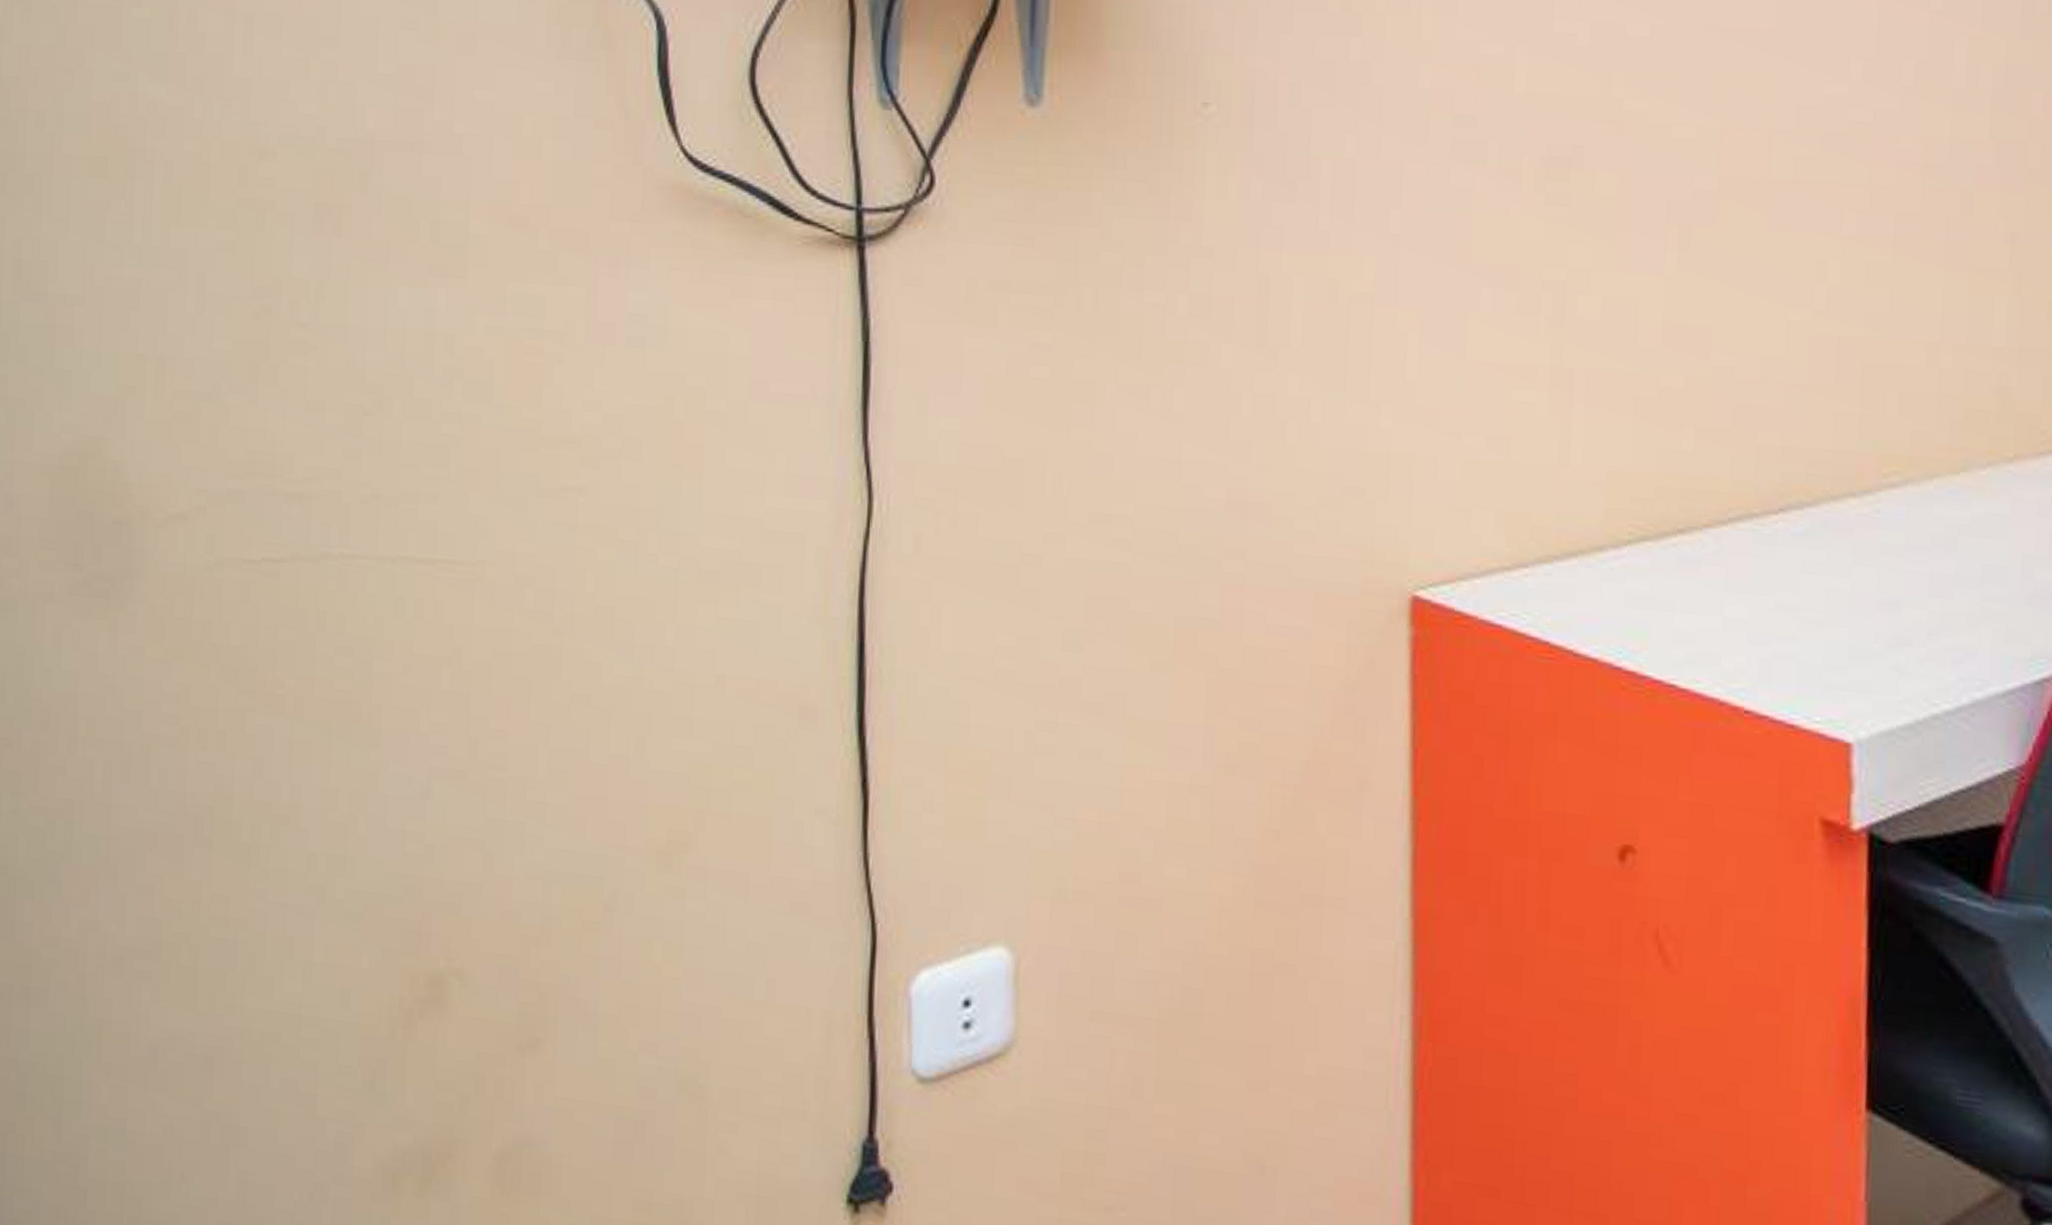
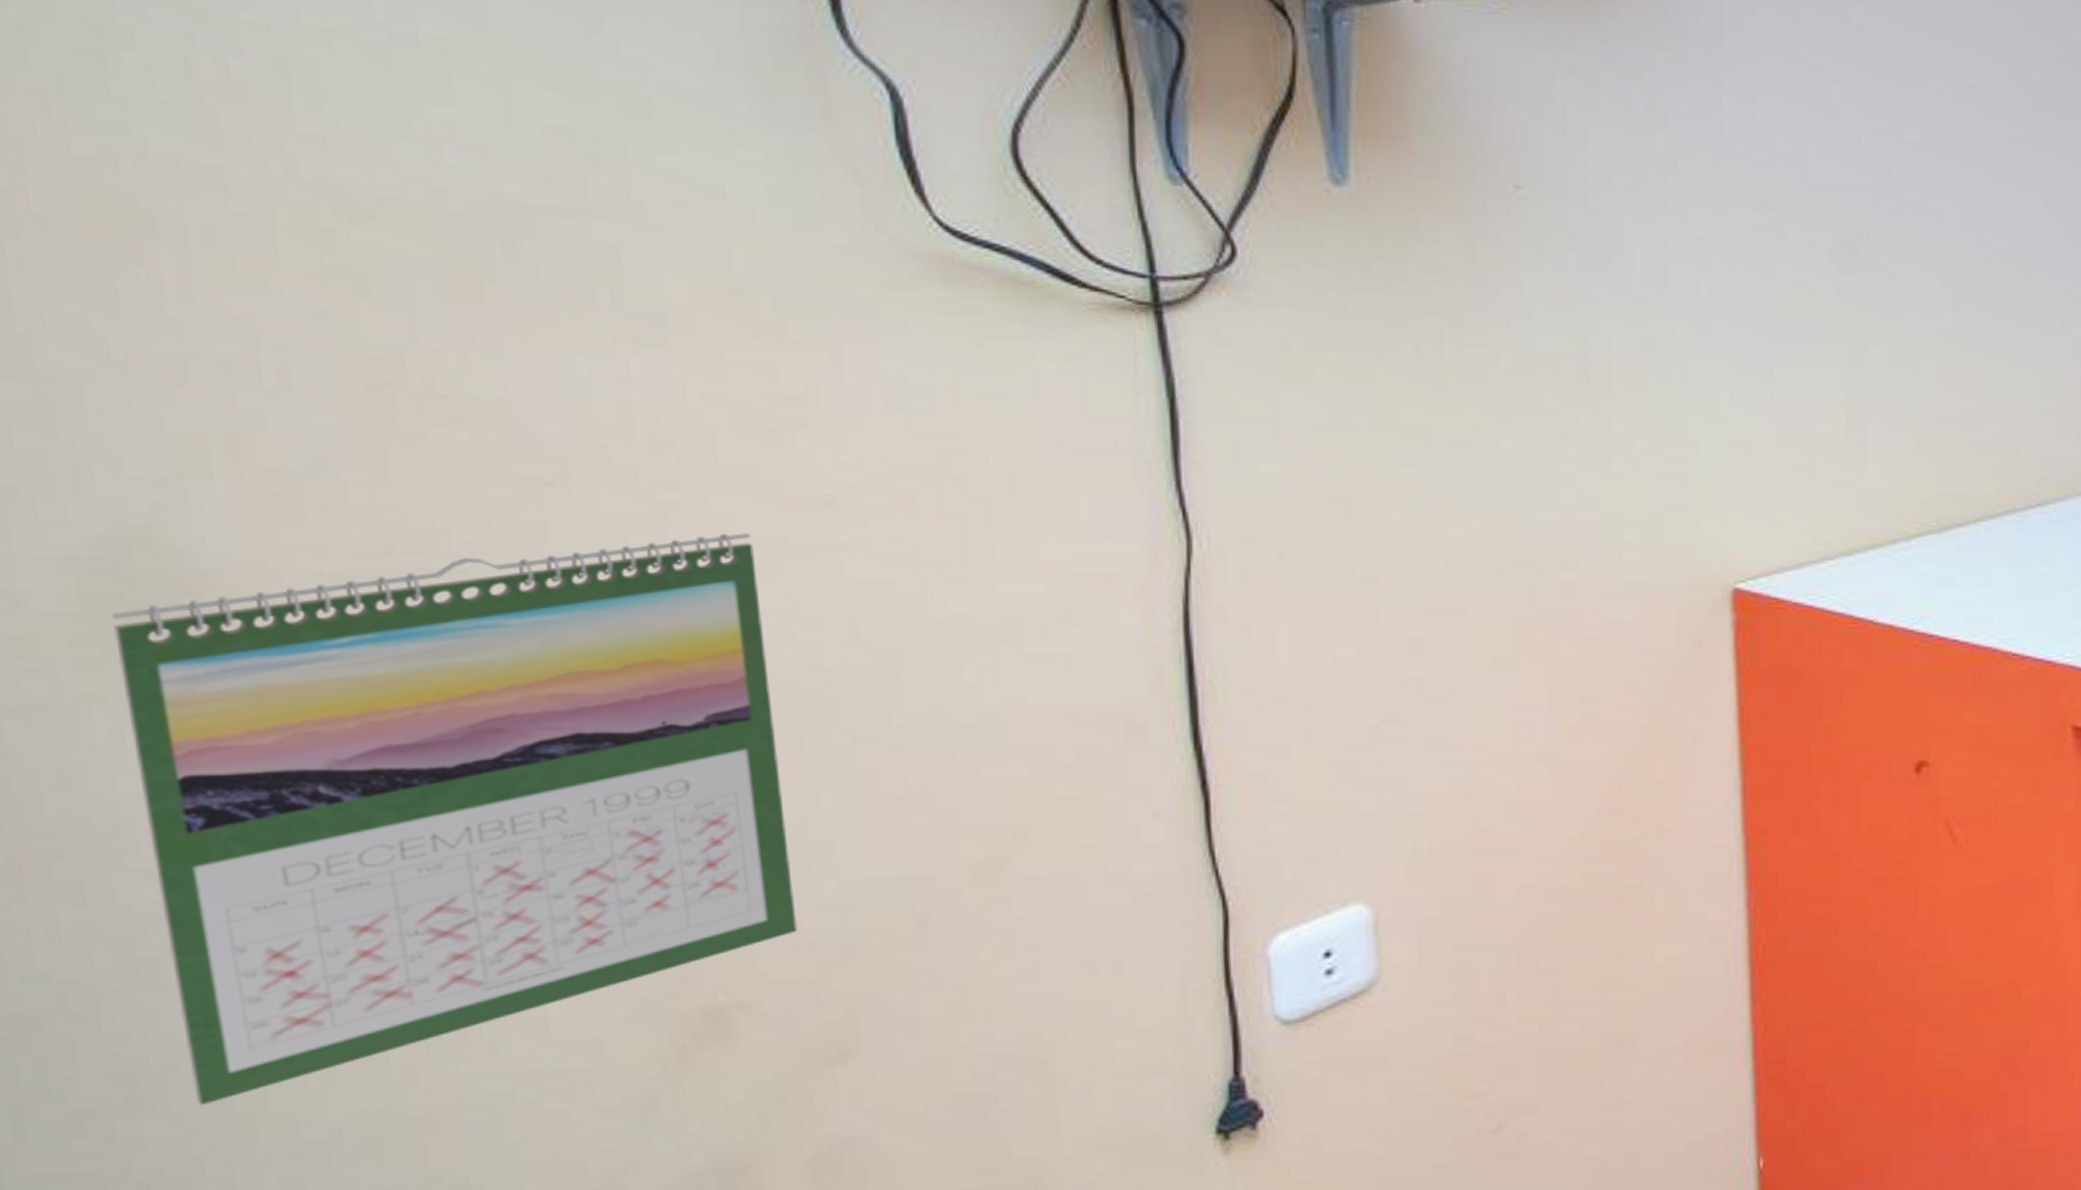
calendar: none [66,469,512,1006] -> present [112,533,797,1106]

